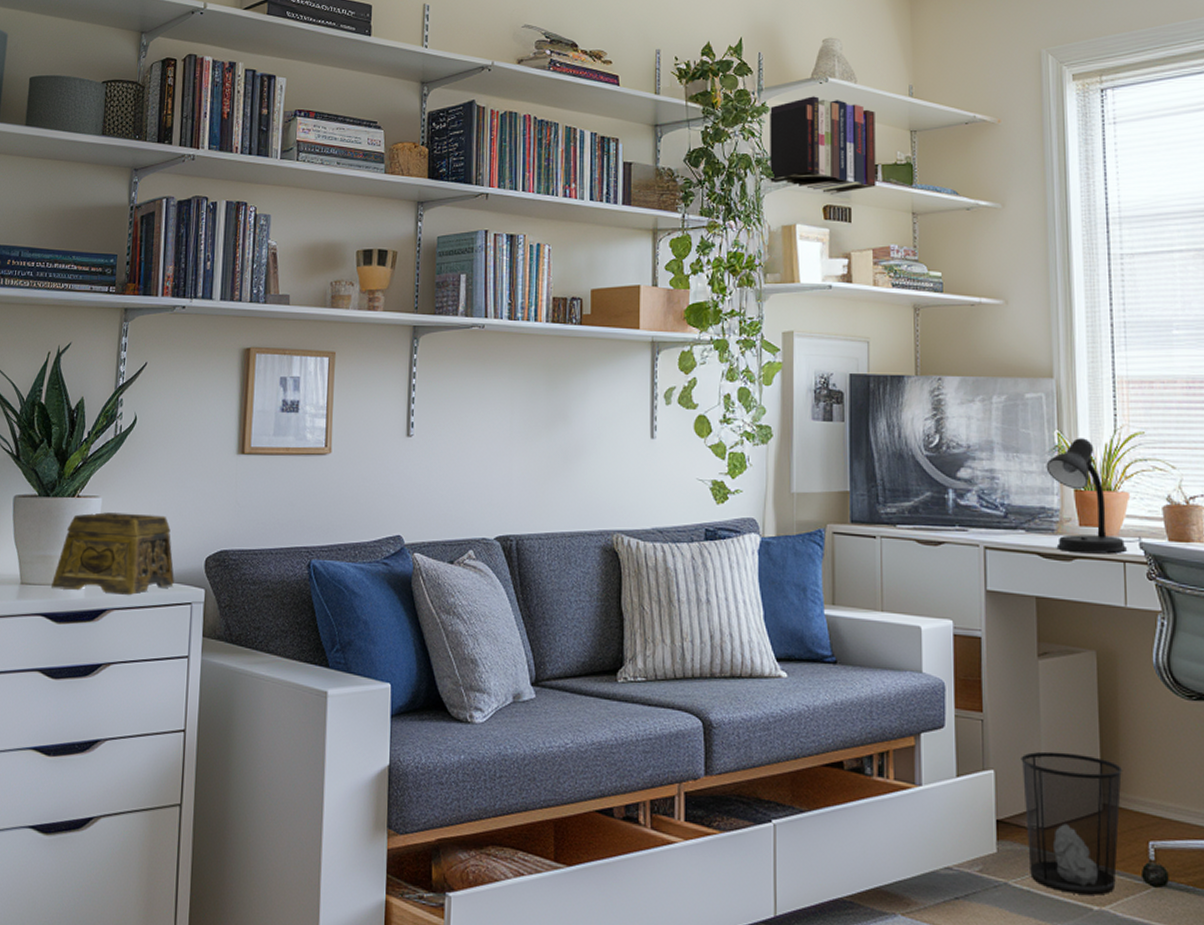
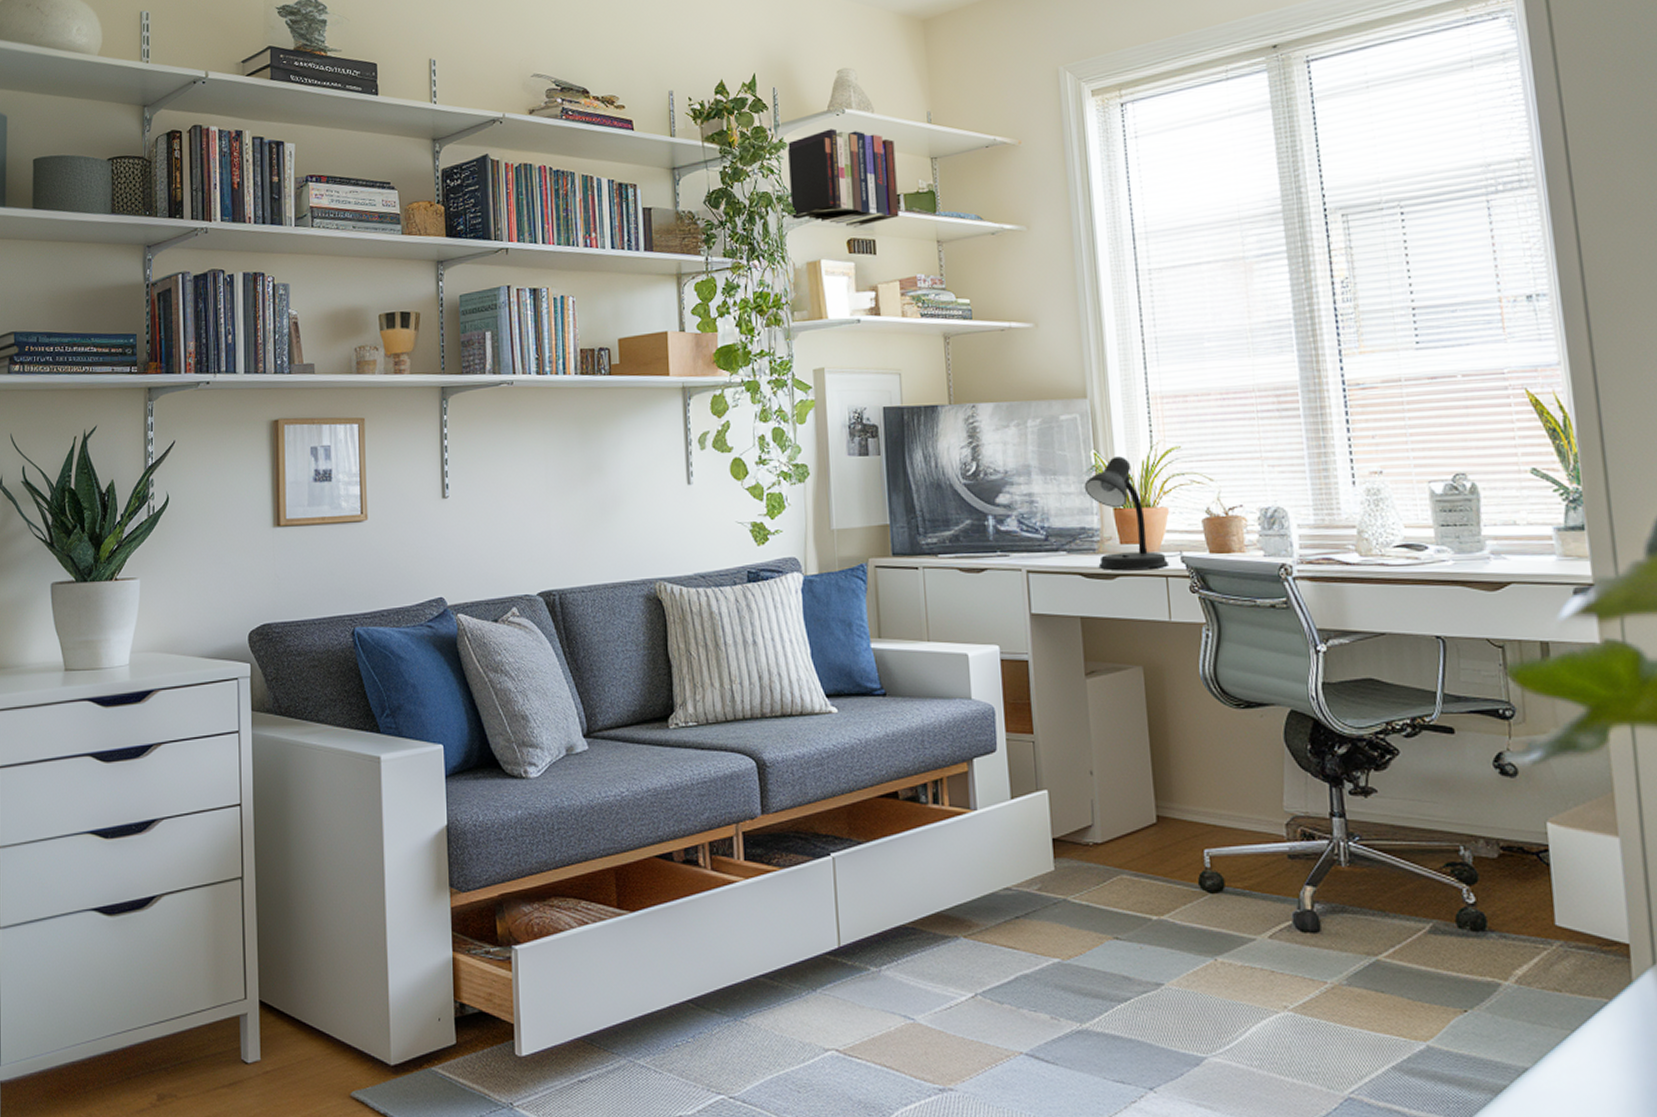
decorative box: present [50,512,174,596] -> none [95,593,219,676]
waste bin: present [1021,751,1123,895] -> none [1073,768,1175,905]

